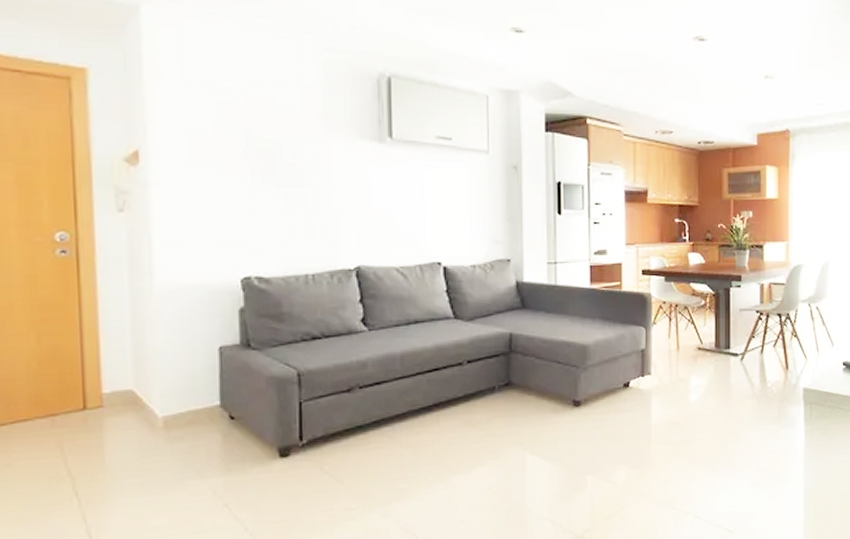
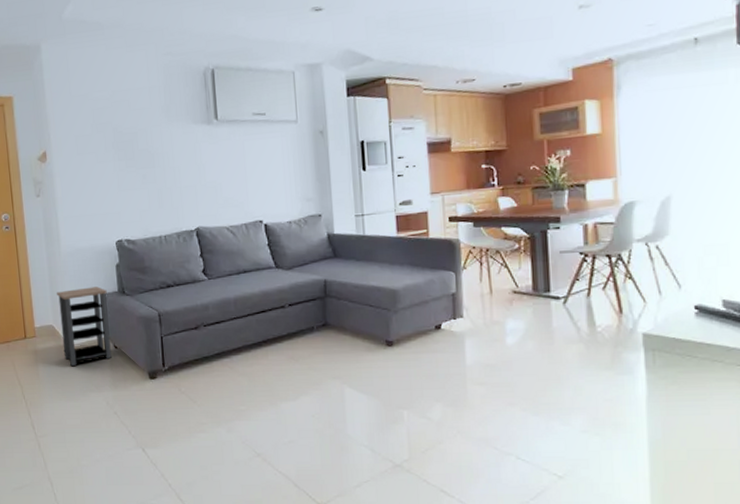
side table: none [143,337,225,447] -> present [57,287,112,367]

